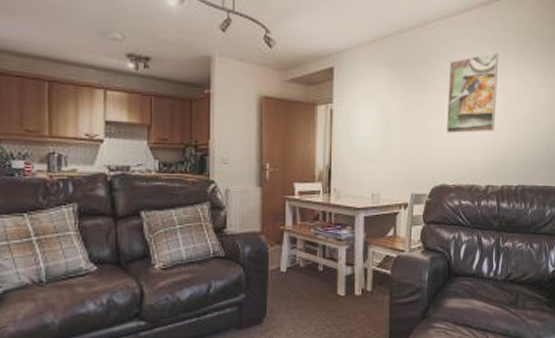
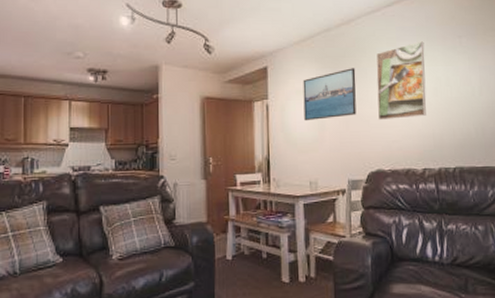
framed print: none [370,75,427,130] -> present [303,68,357,121]

